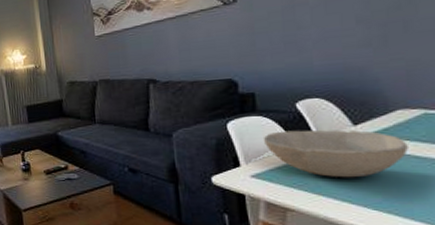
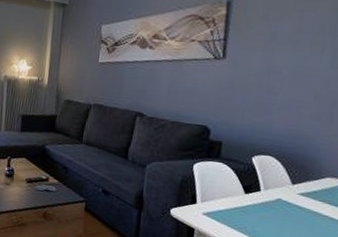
bowl: present [262,130,408,178] -> none [219,179,328,229]

